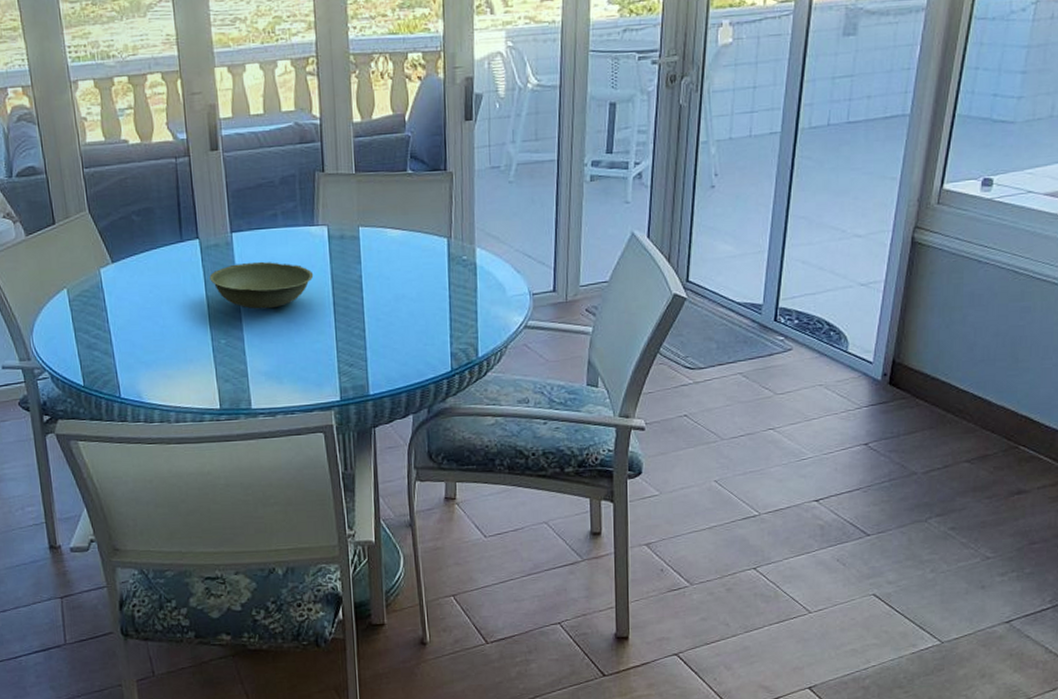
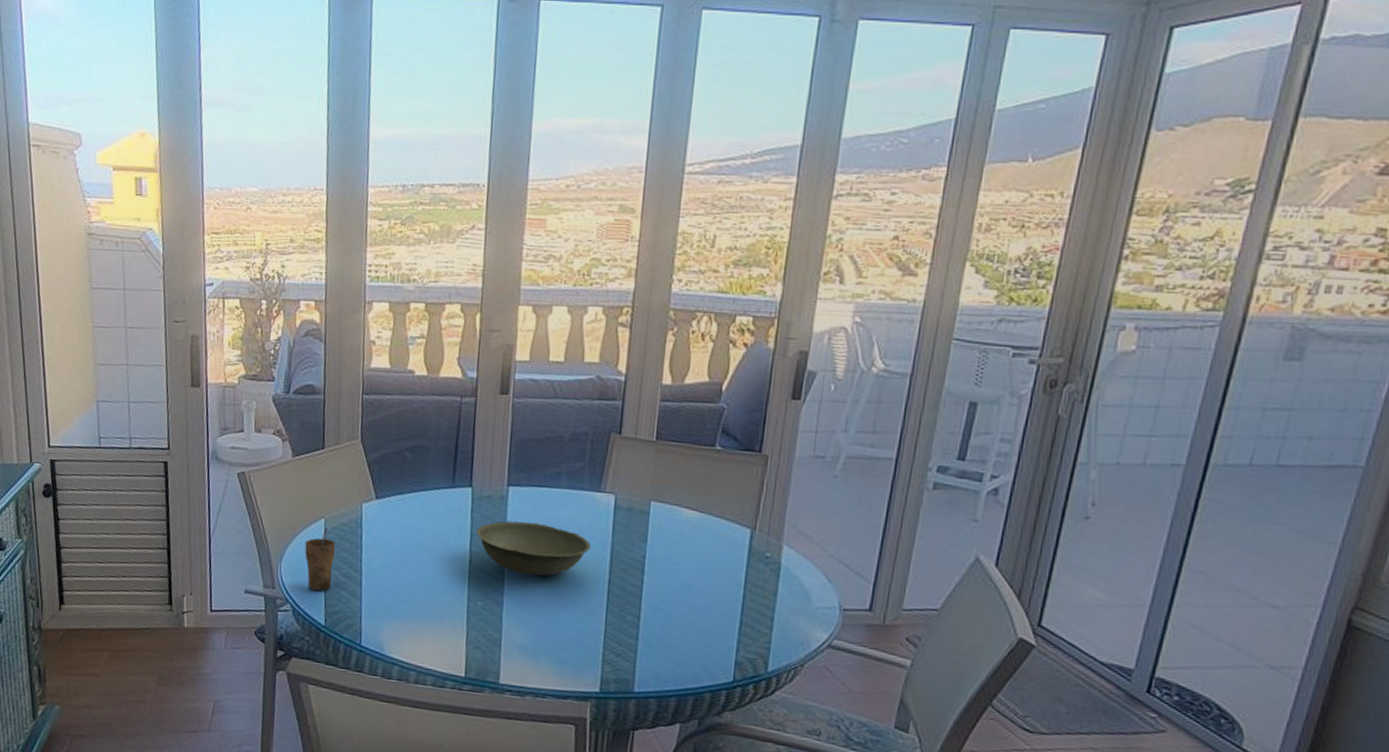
cup: none [52,297,84,355] -> present [305,528,336,591]

